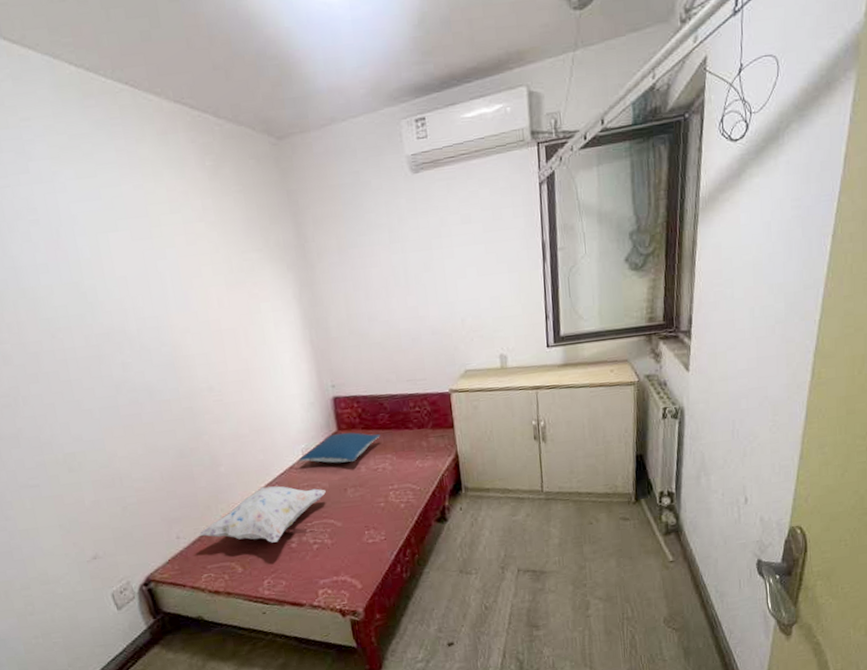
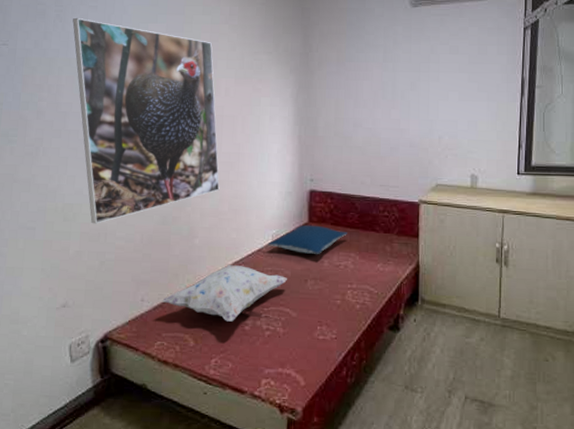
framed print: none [13,236,235,470] -> present [72,17,220,224]

